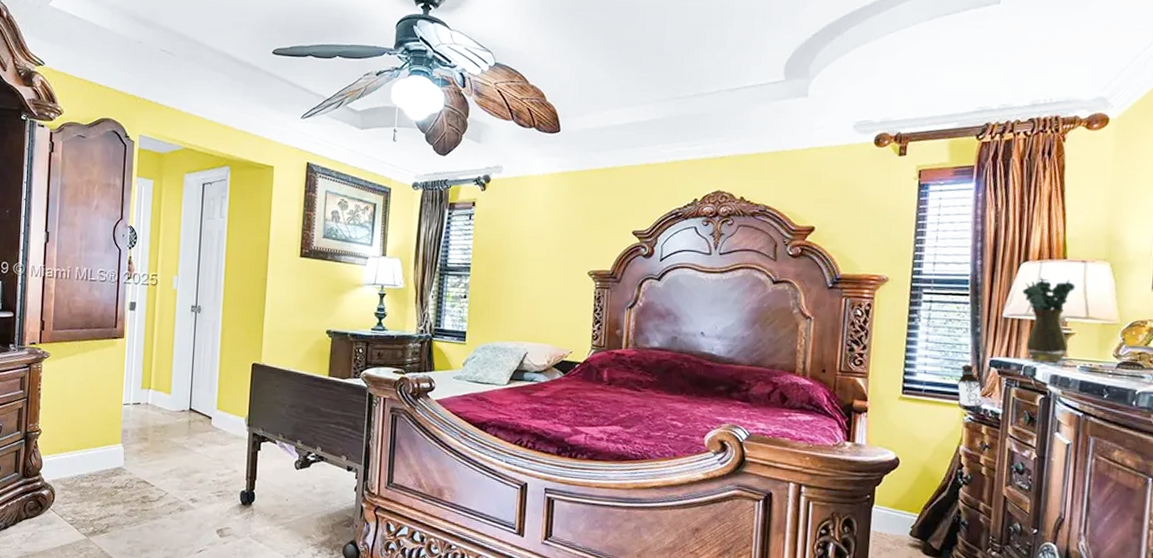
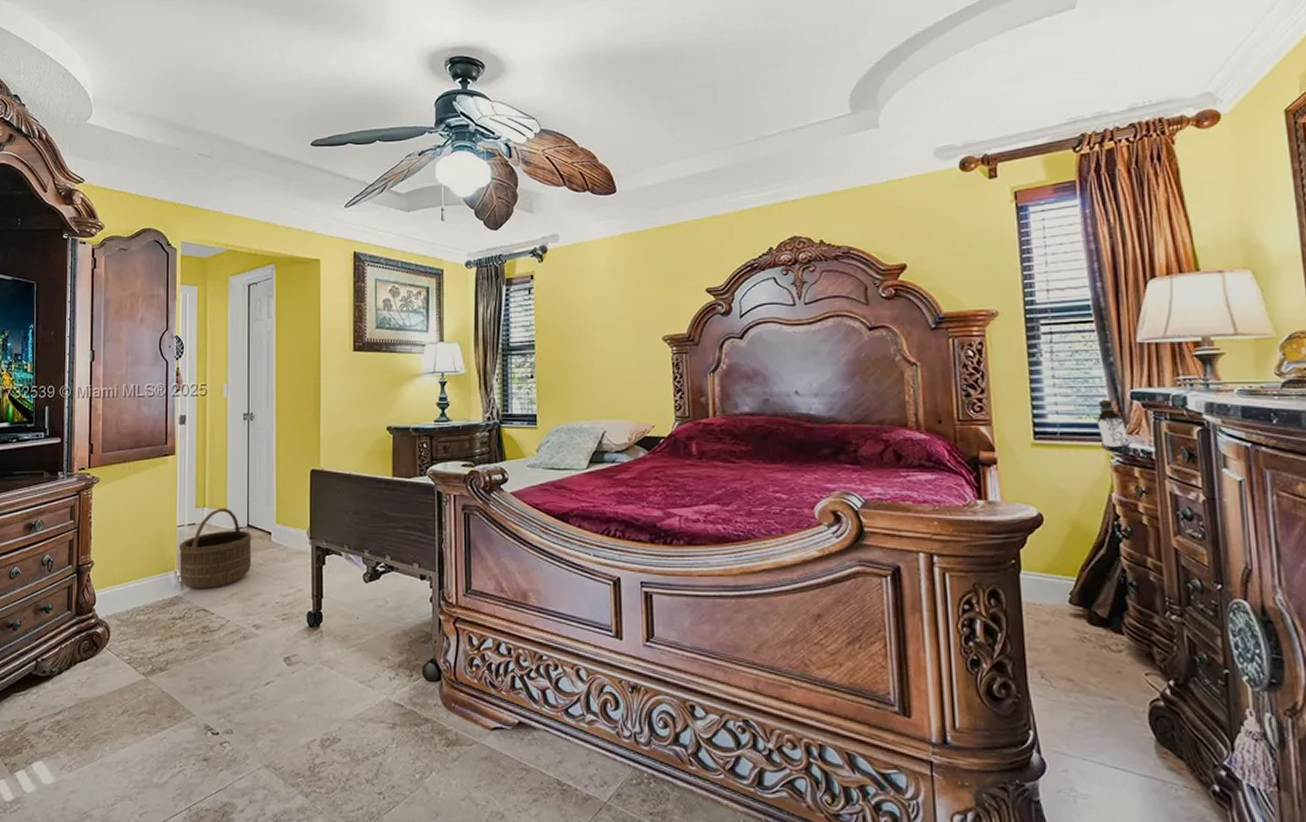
basket: none [123,391,194,463] -> present [179,508,252,588]
vase: present [1022,276,1076,363] -> none [1154,293,1221,389]

